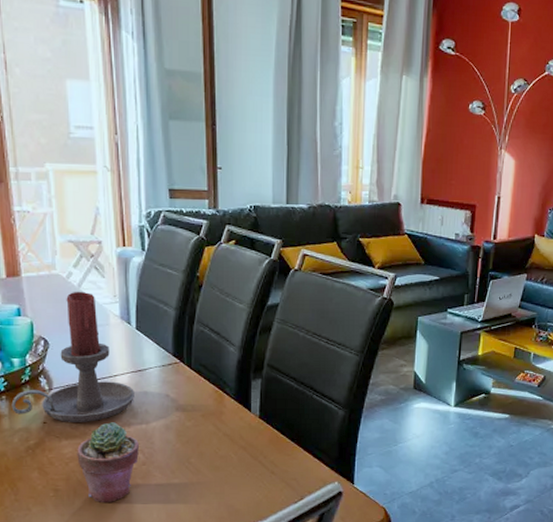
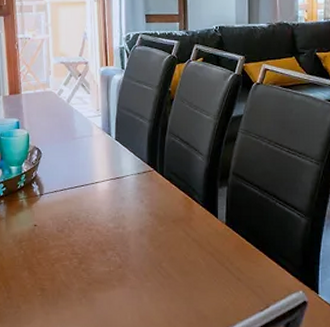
candle holder: present [11,291,134,422] -> none [8,106,113,226]
potted succulent: present [77,422,139,502] -> none [62,226,116,303]

